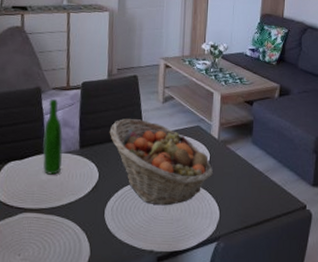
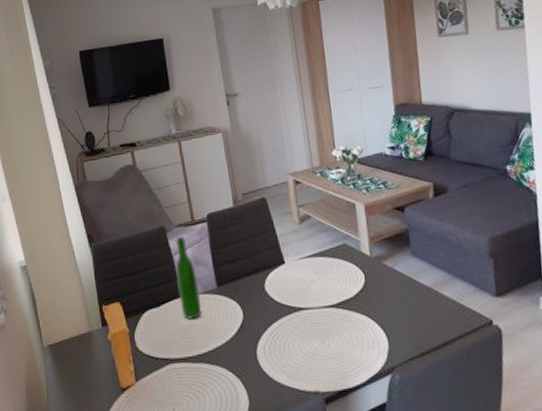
fruit basket: present [109,119,213,206] -> none [245,245,372,340]

